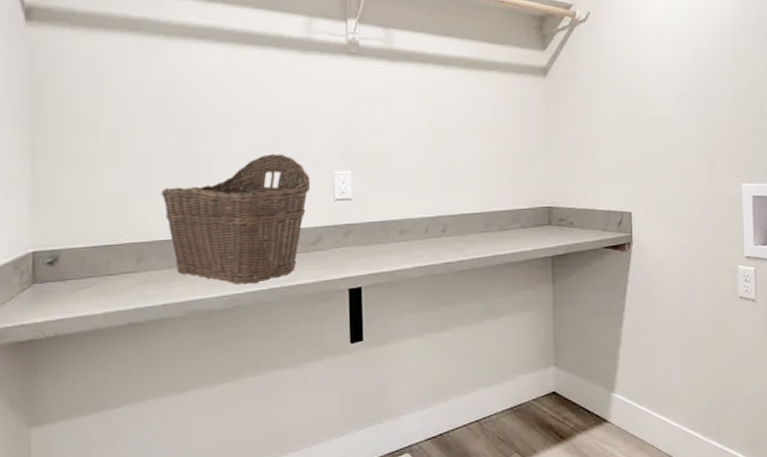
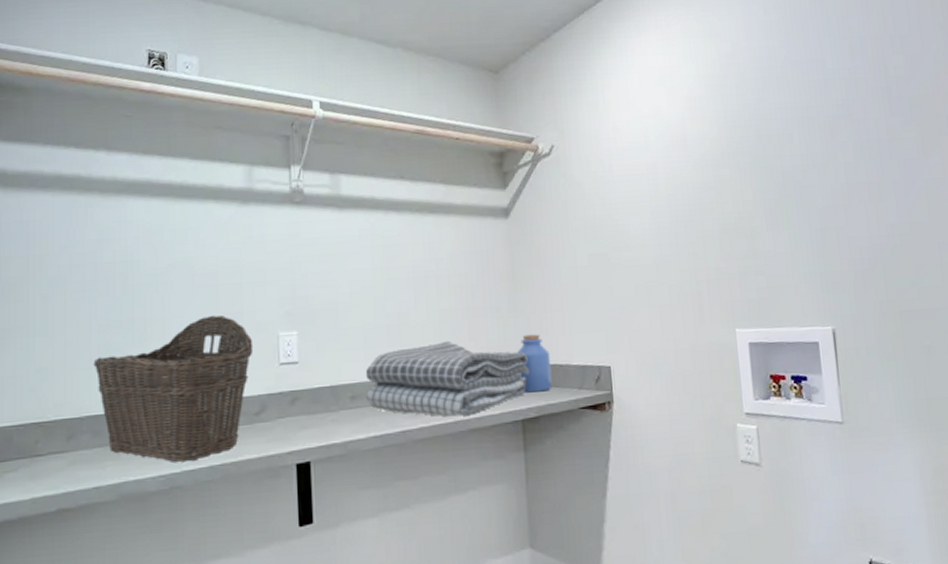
towel: none [412,184,560,252] -> present [365,340,530,417]
jar: none [550,181,580,233] -> present [517,334,553,393]

